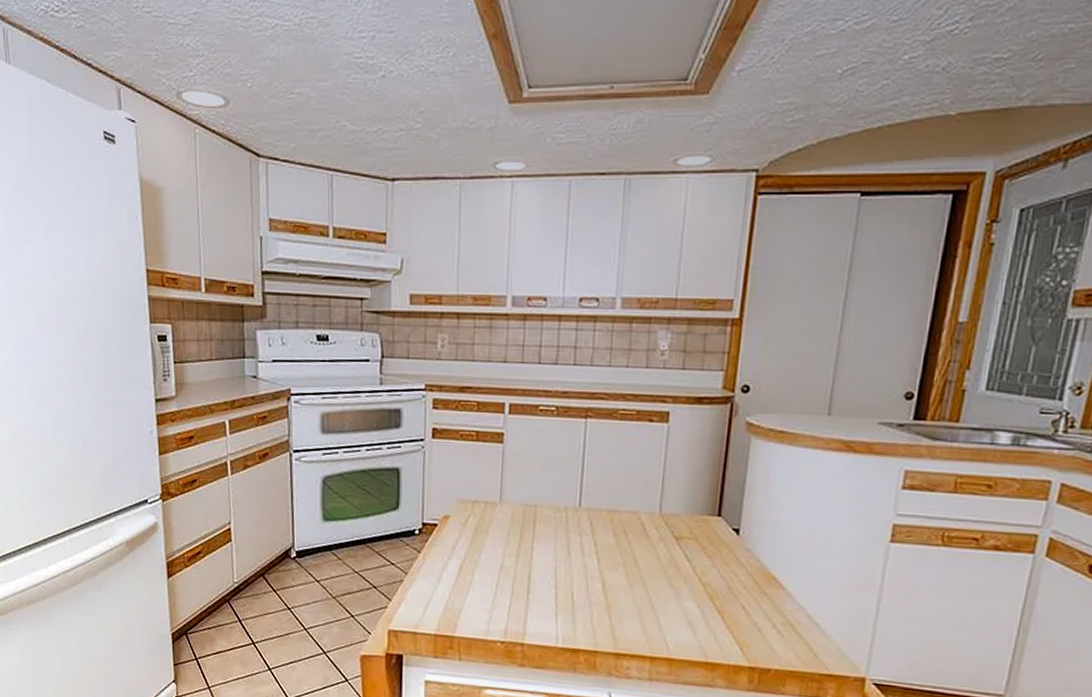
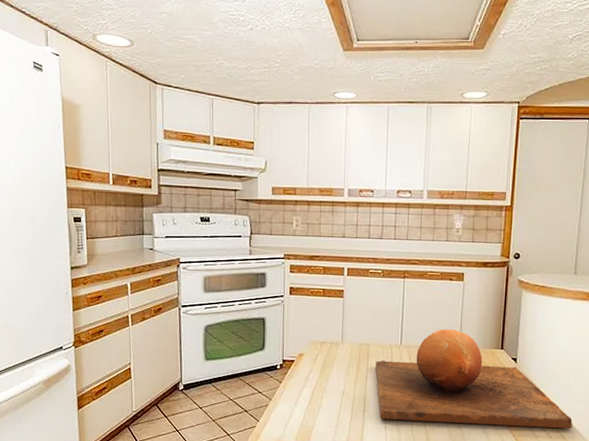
chopping board: none [544,487,815,627] -> present [375,329,573,429]

